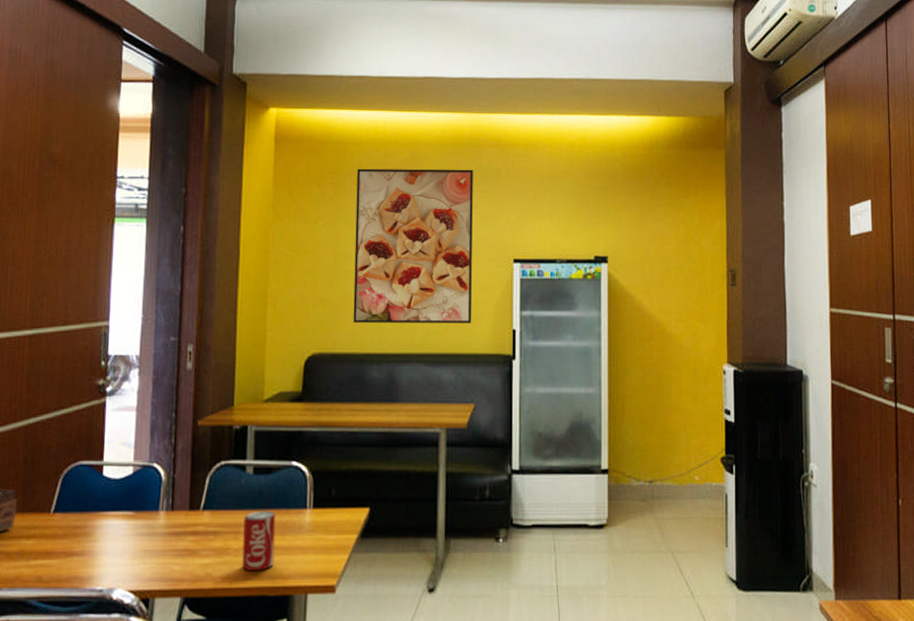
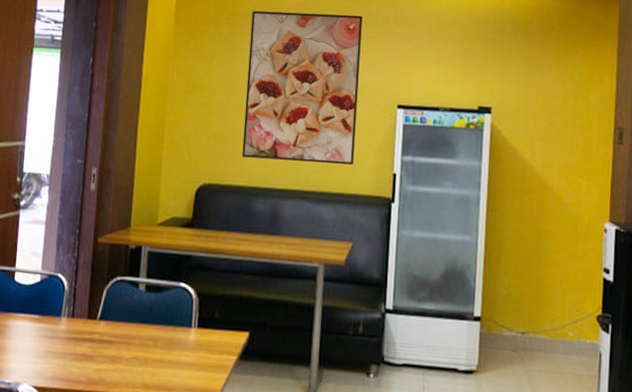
beverage can: present [242,510,276,572] -> none [132,325,164,381]

